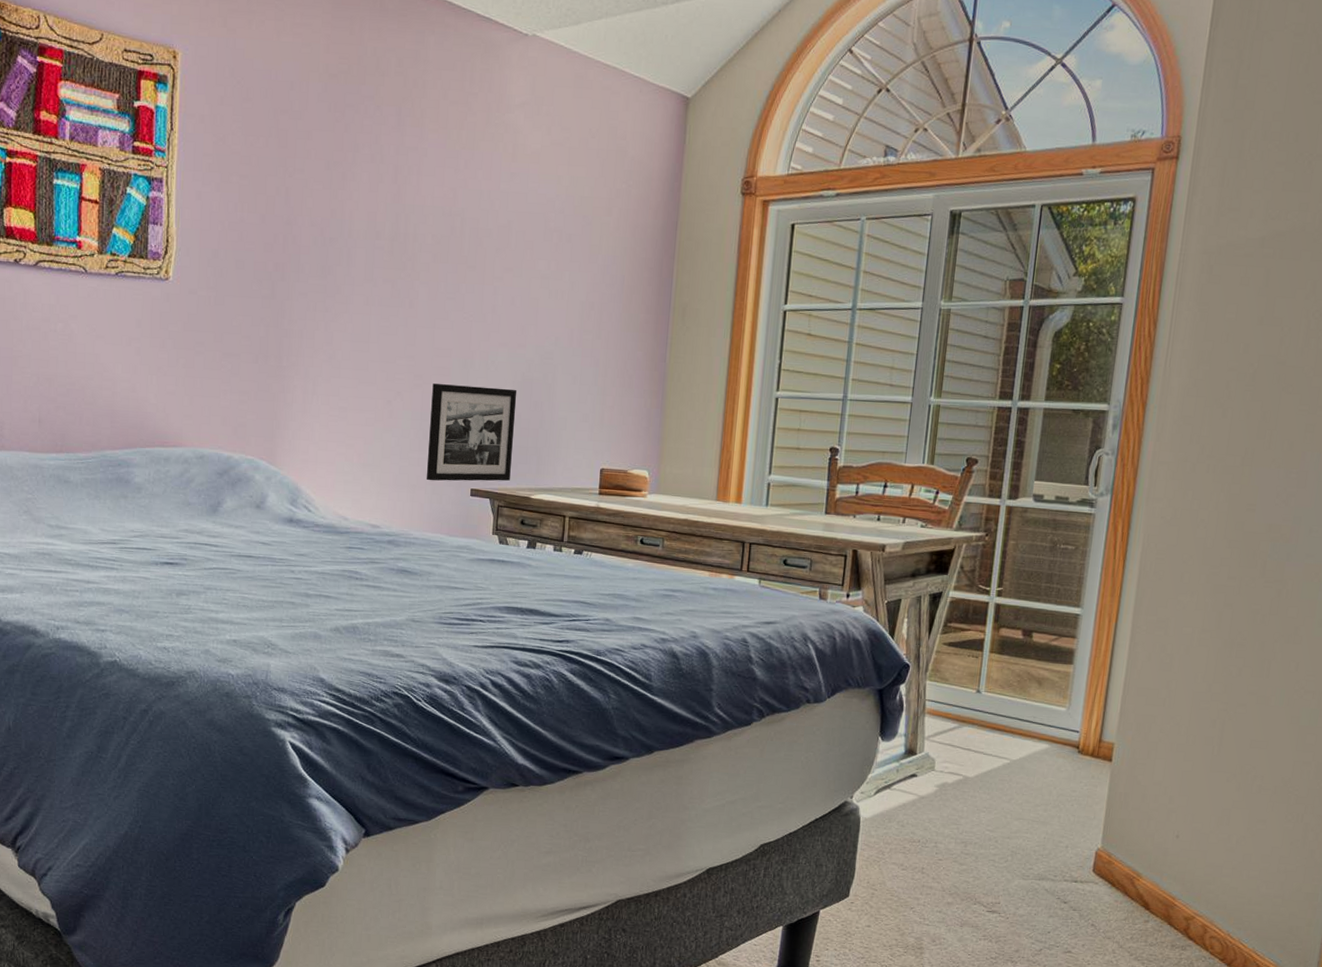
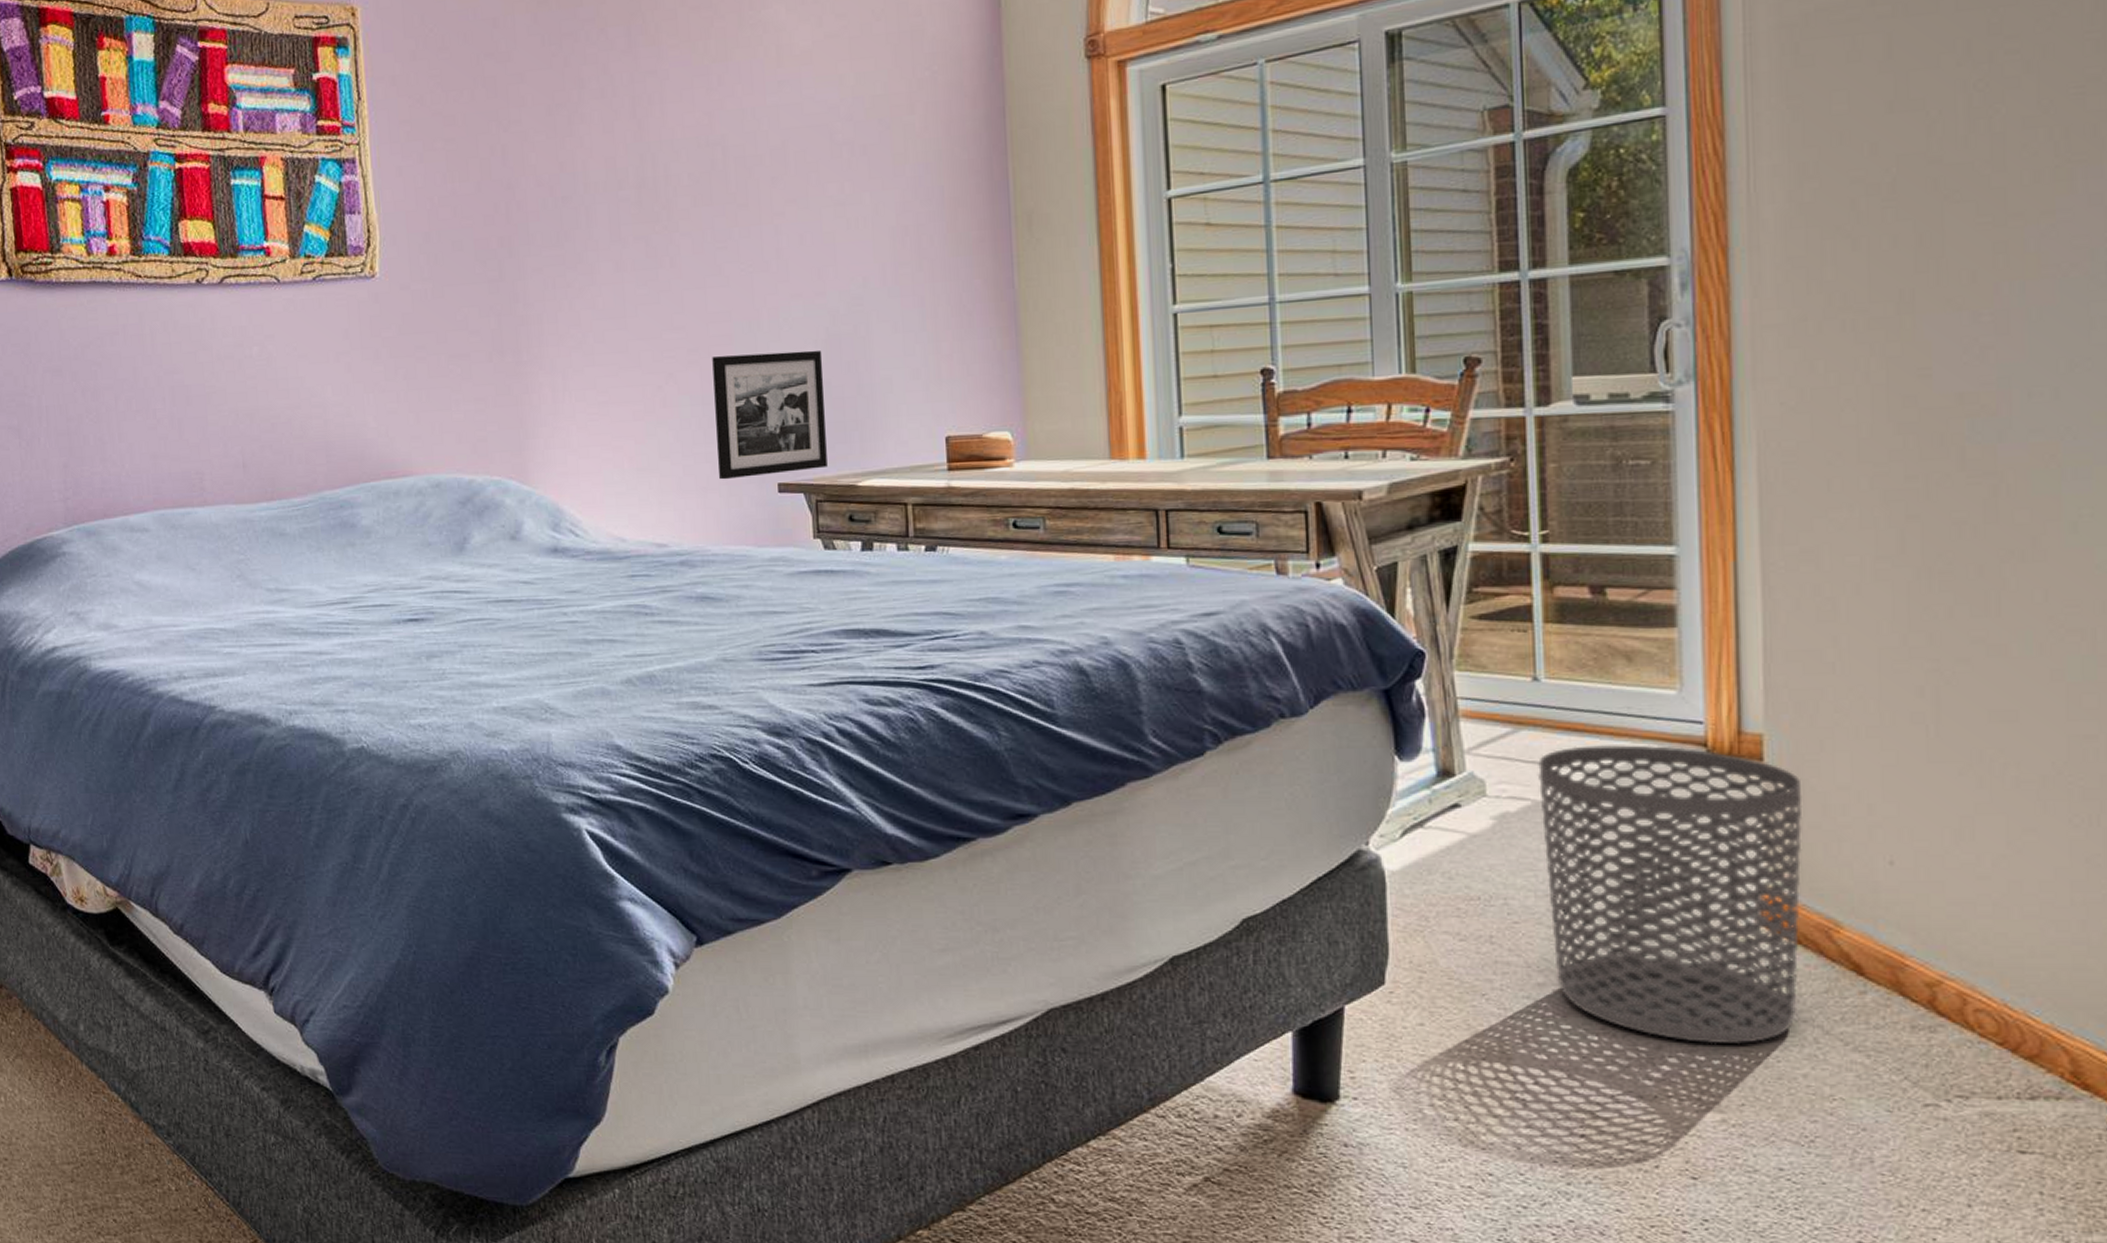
waste bin: none [960,740,1132,952] -> present [1538,744,1803,1045]

